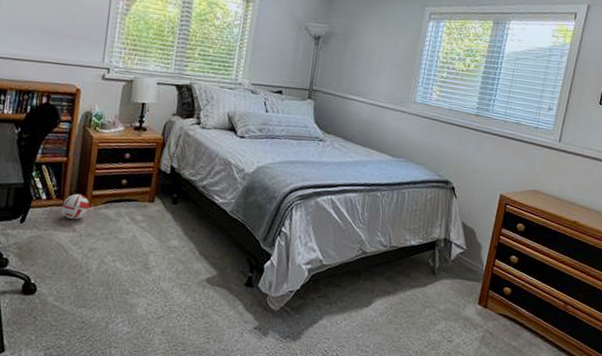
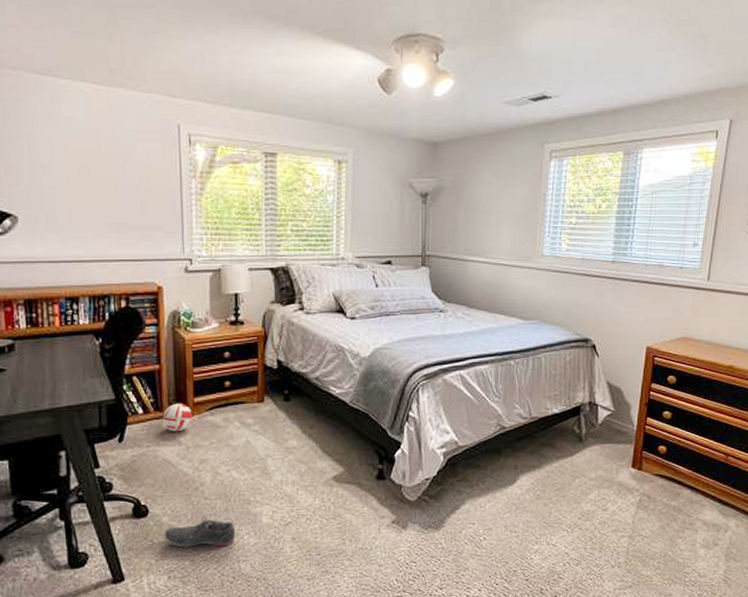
shoe: none [46,300,112,332] -> present [164,516,236,547]

